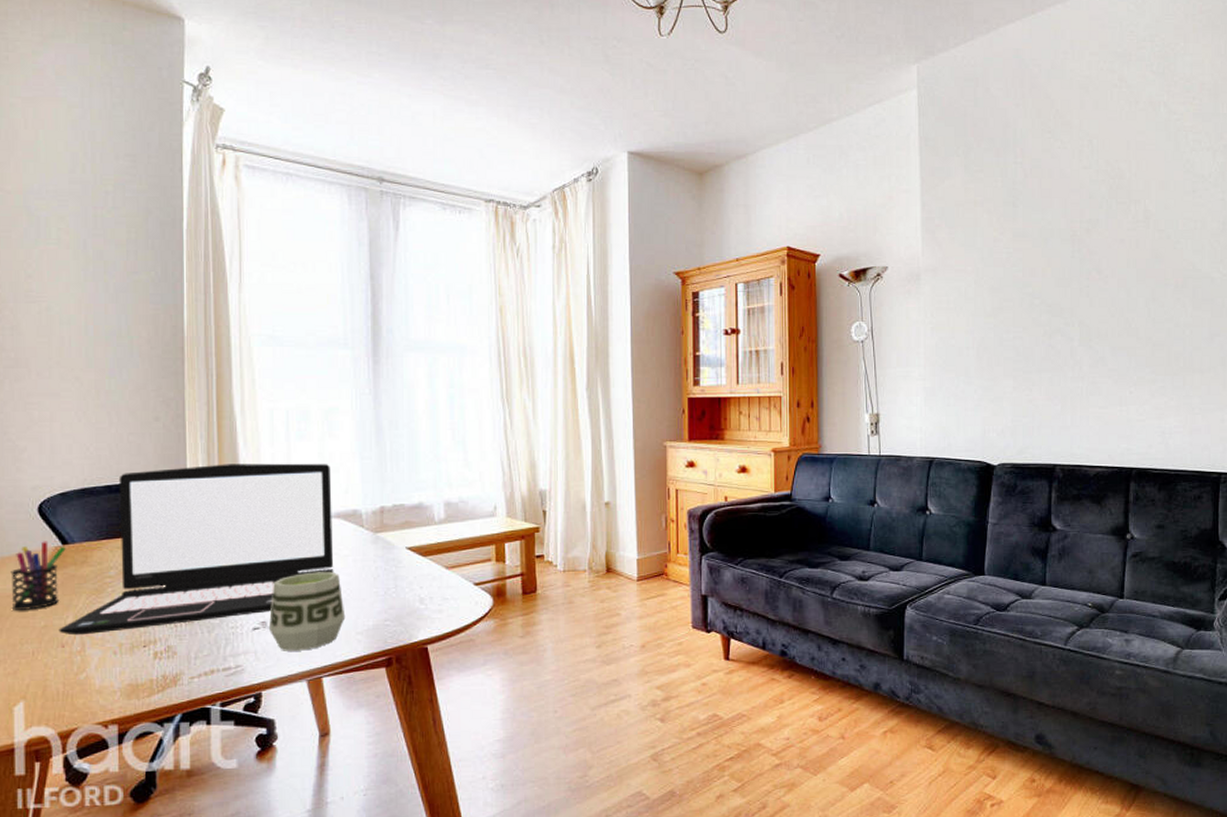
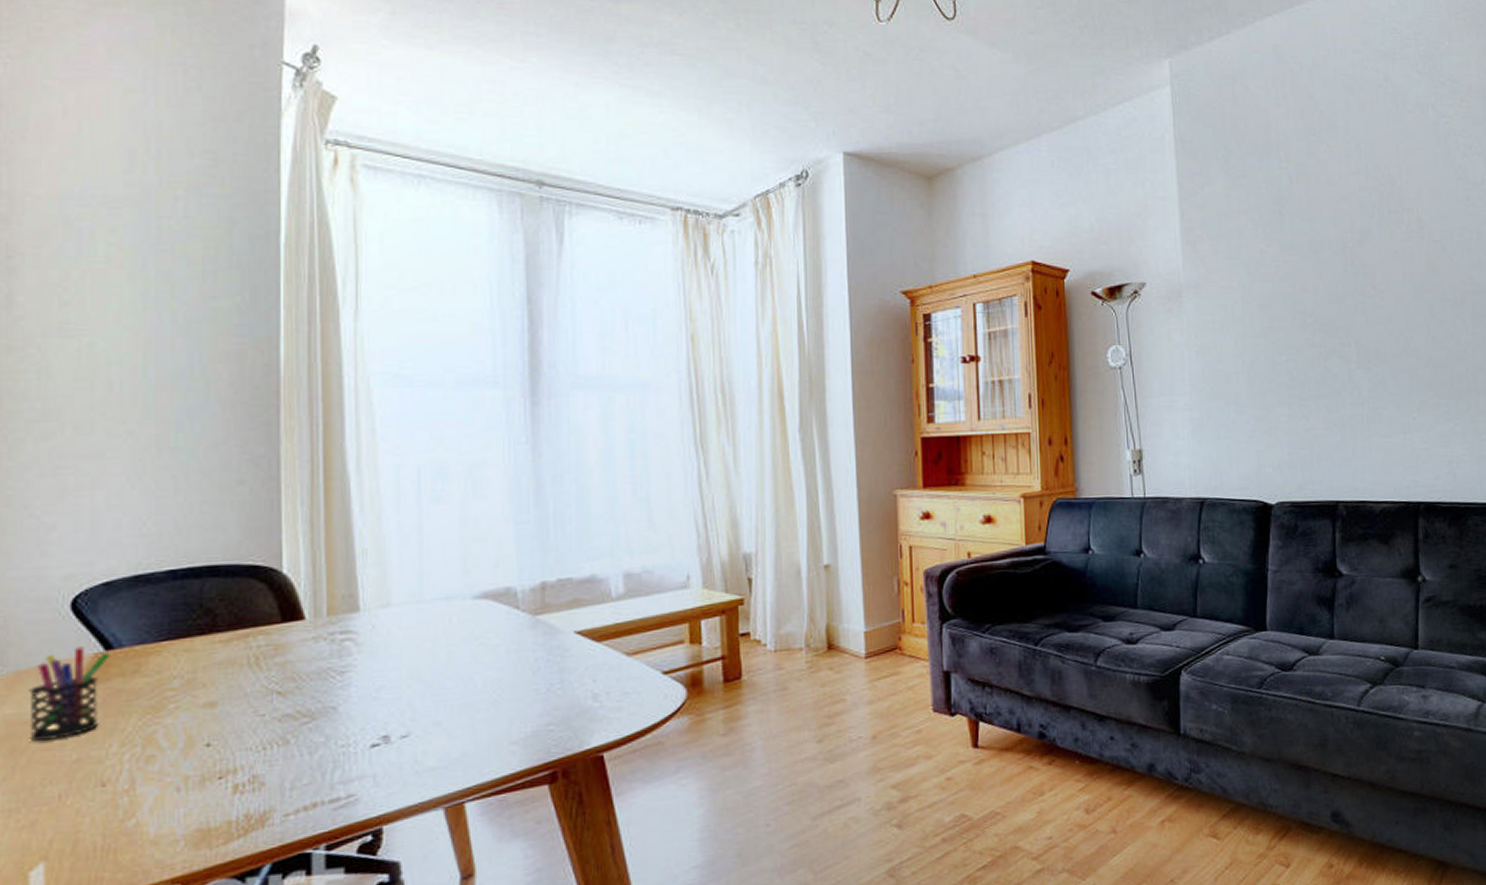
laptop: present [59,463,334,636] -> none [97,531,481,770]
cup: present [268,571,346,651] -> none [392,666,496,773]

